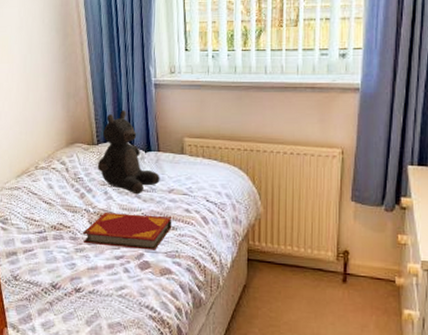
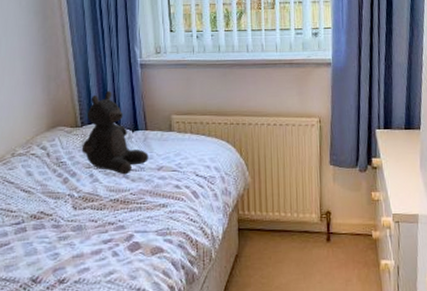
hardback book: present [82,213,172,250] -> none [66,195,162,231]

